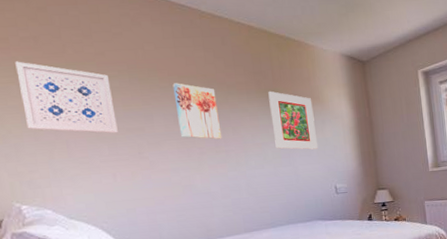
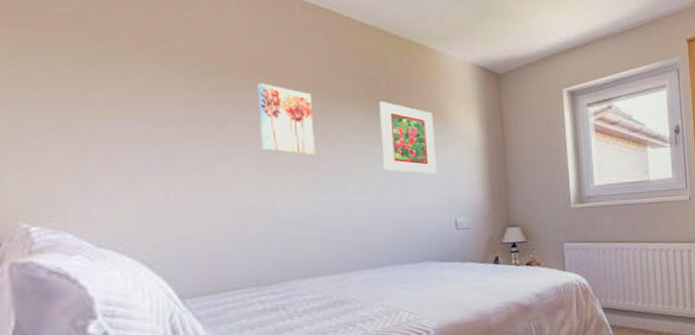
wall art: present [15,61,118,134] -> none [47,42,178,140]

